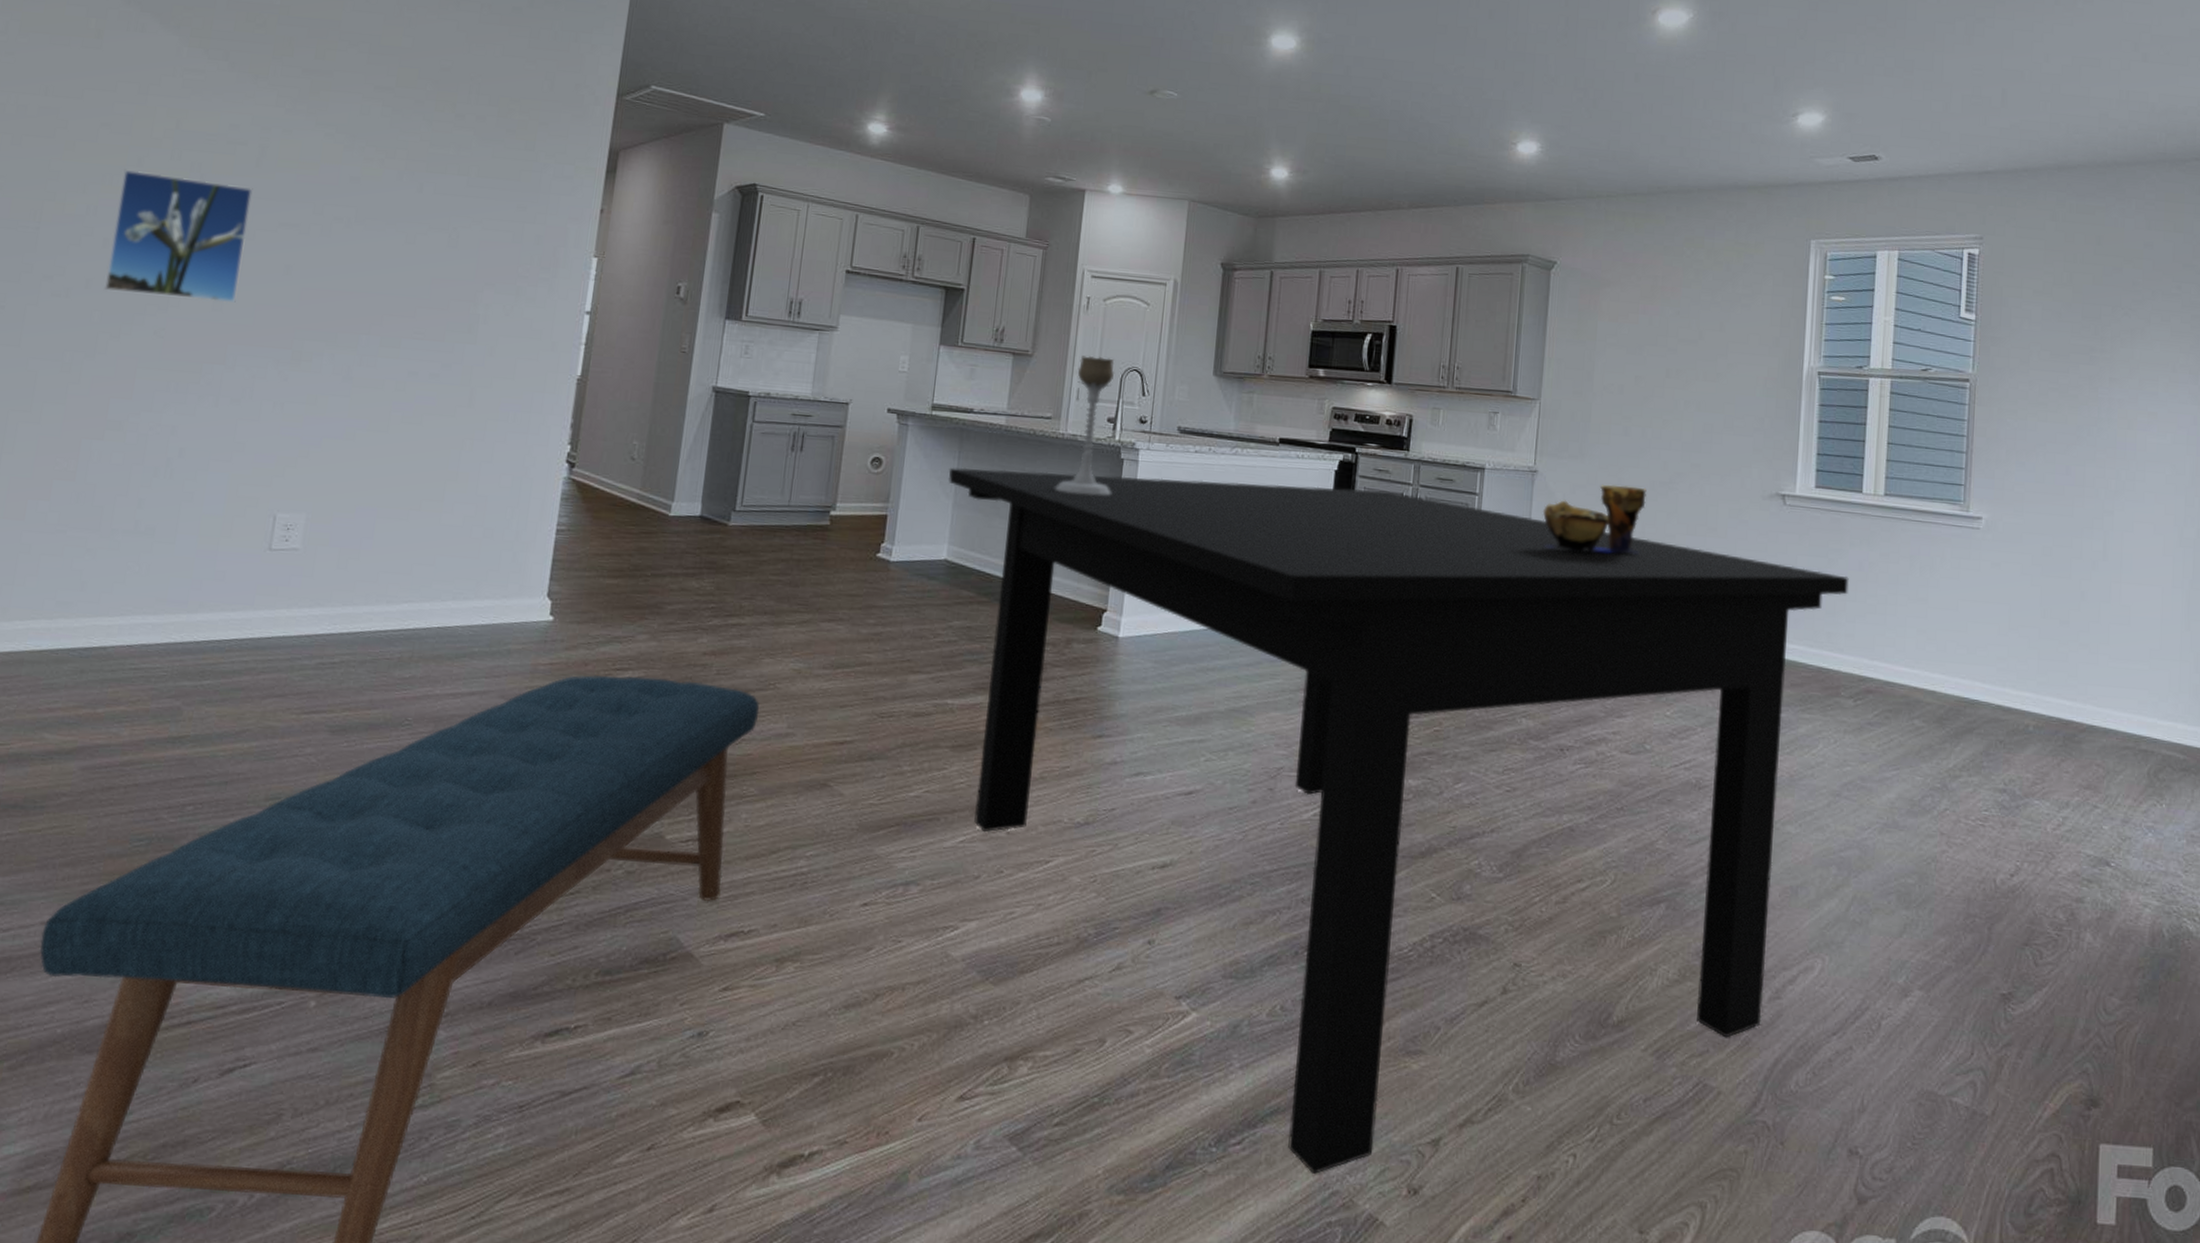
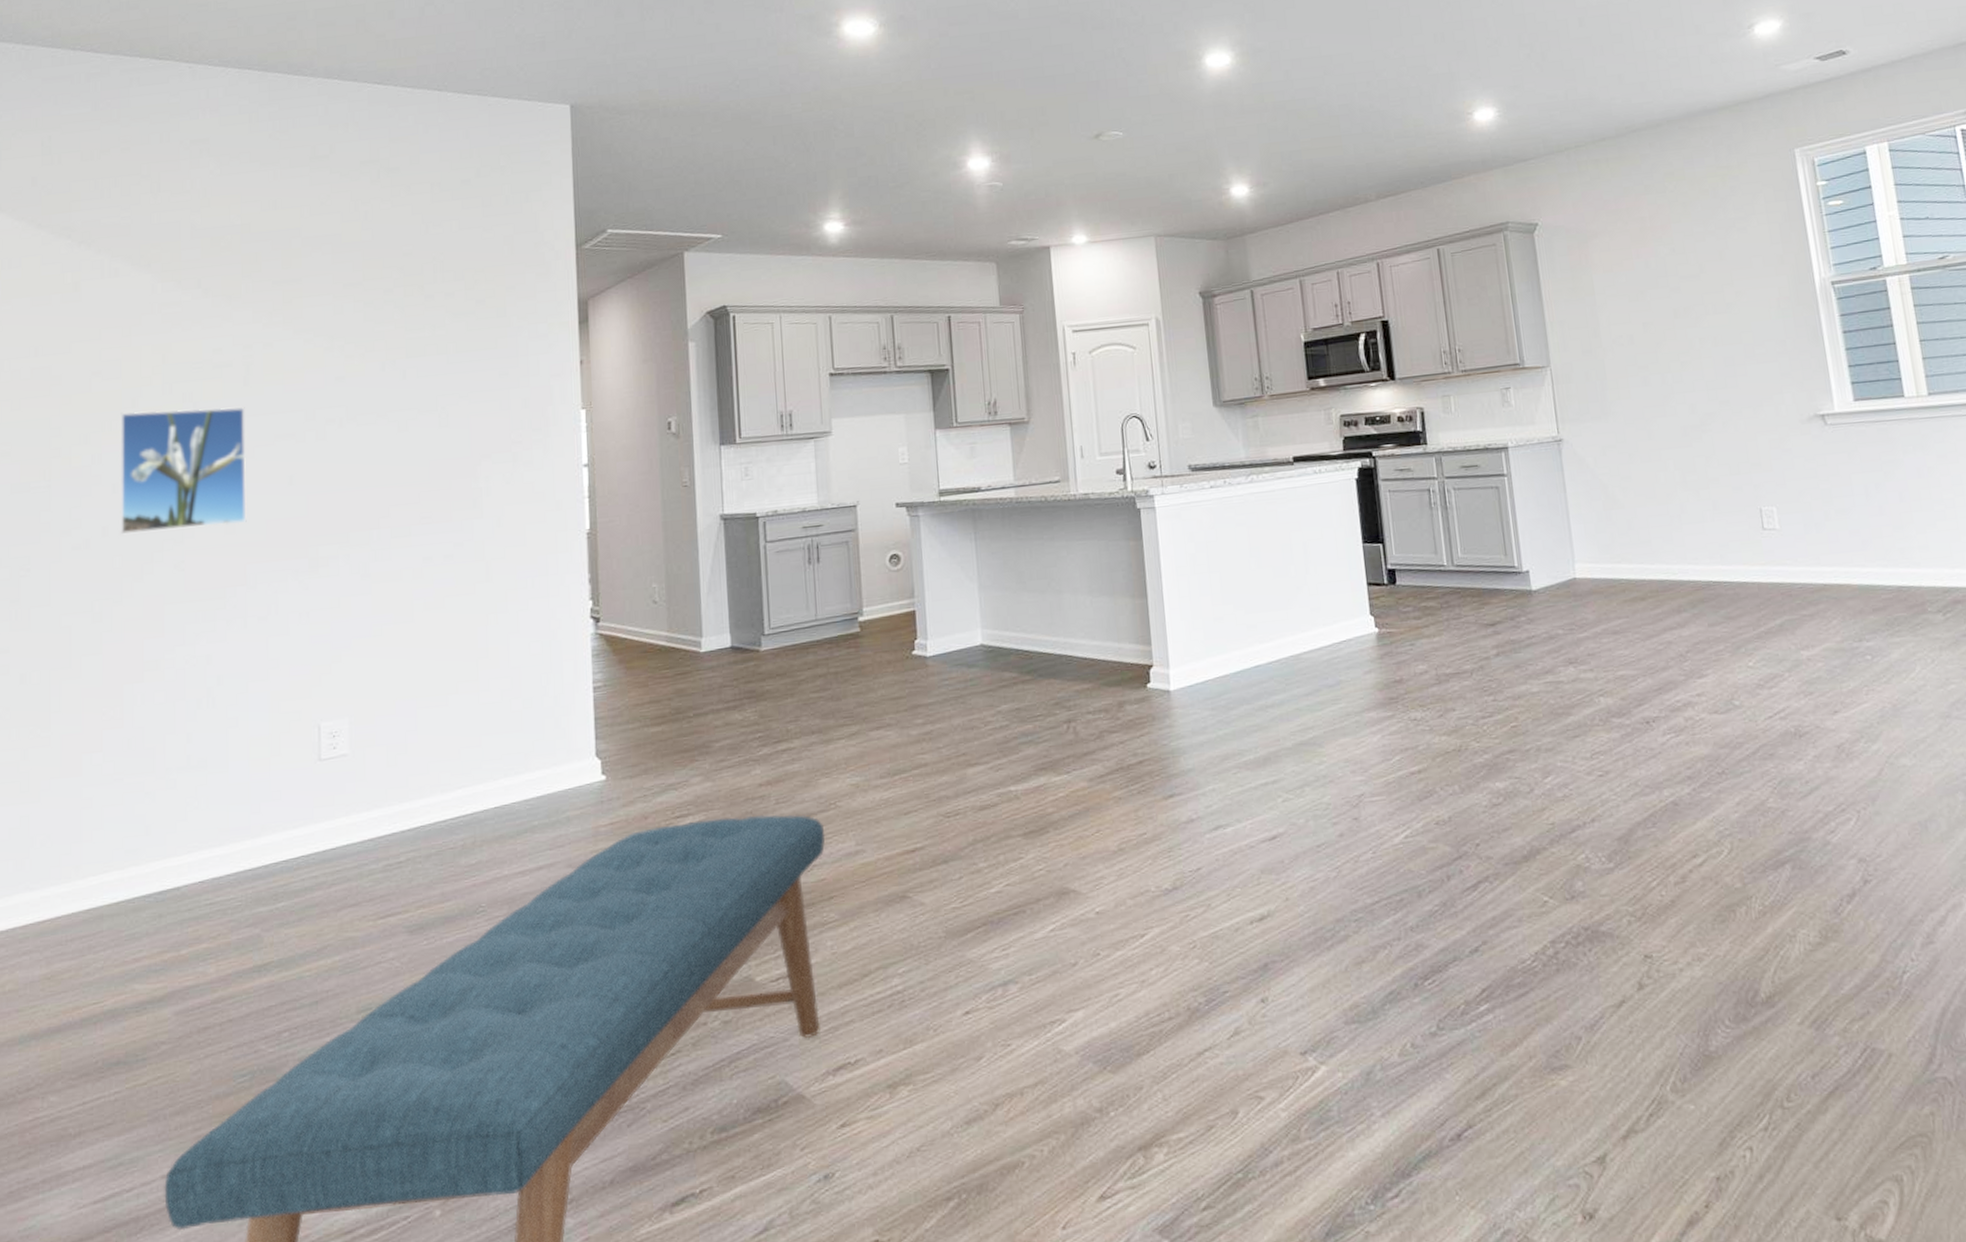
dining table: present [949,467,1849,1175] -> none [967,486,1919,1216]
candle holder: present [1055,356,1115,496] -> none [1076,409,1134,554]
decorative bowl: present [1542,484,1647,554] -> none [1576,436,1686,516]

